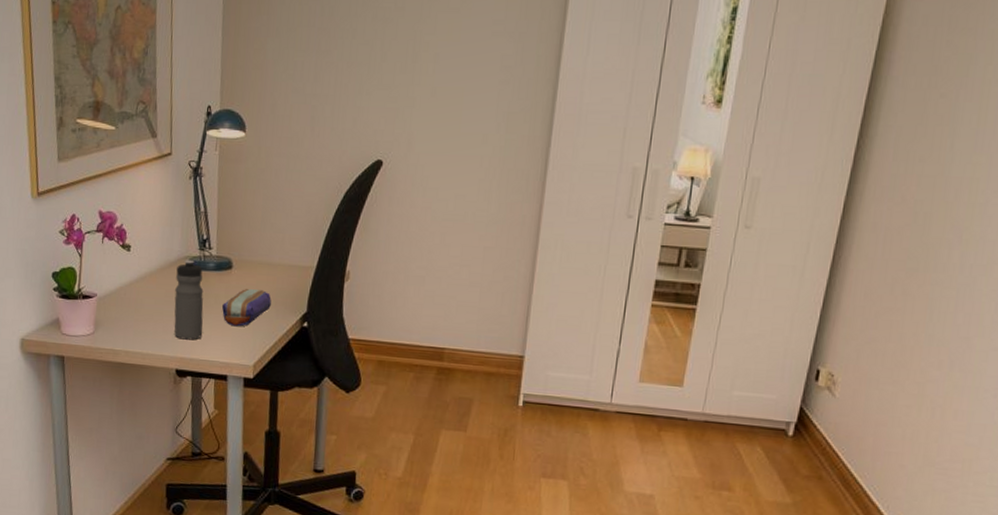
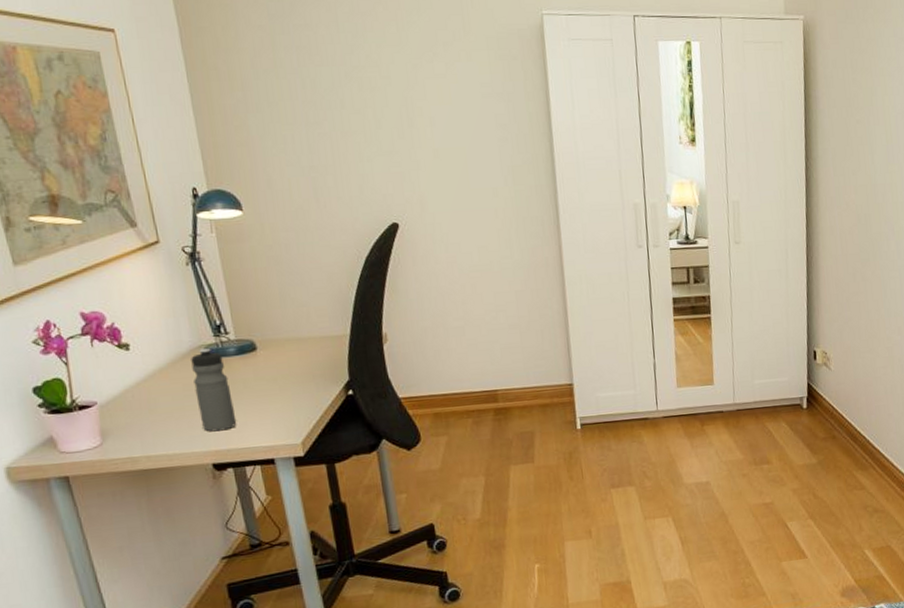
pencil case: present [222,289,271,327] -> none [253,366,309,408]

